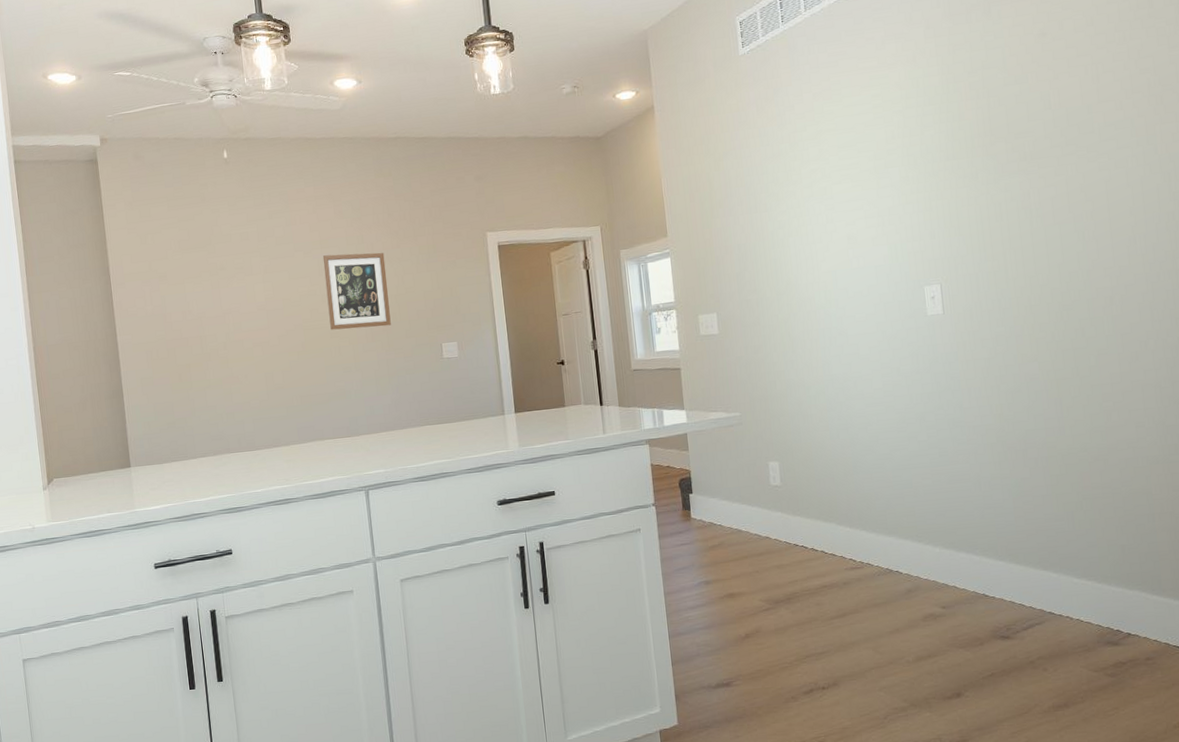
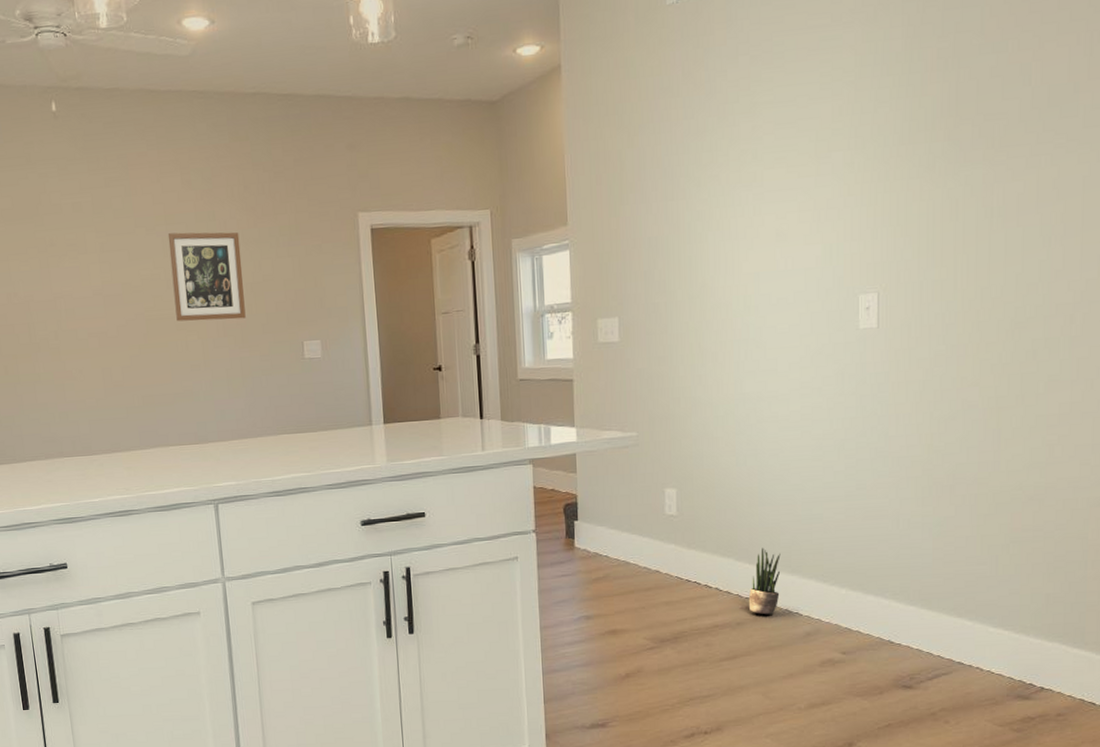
potted plant: none [852,512,880,574] -> present [748,547,781,615]

